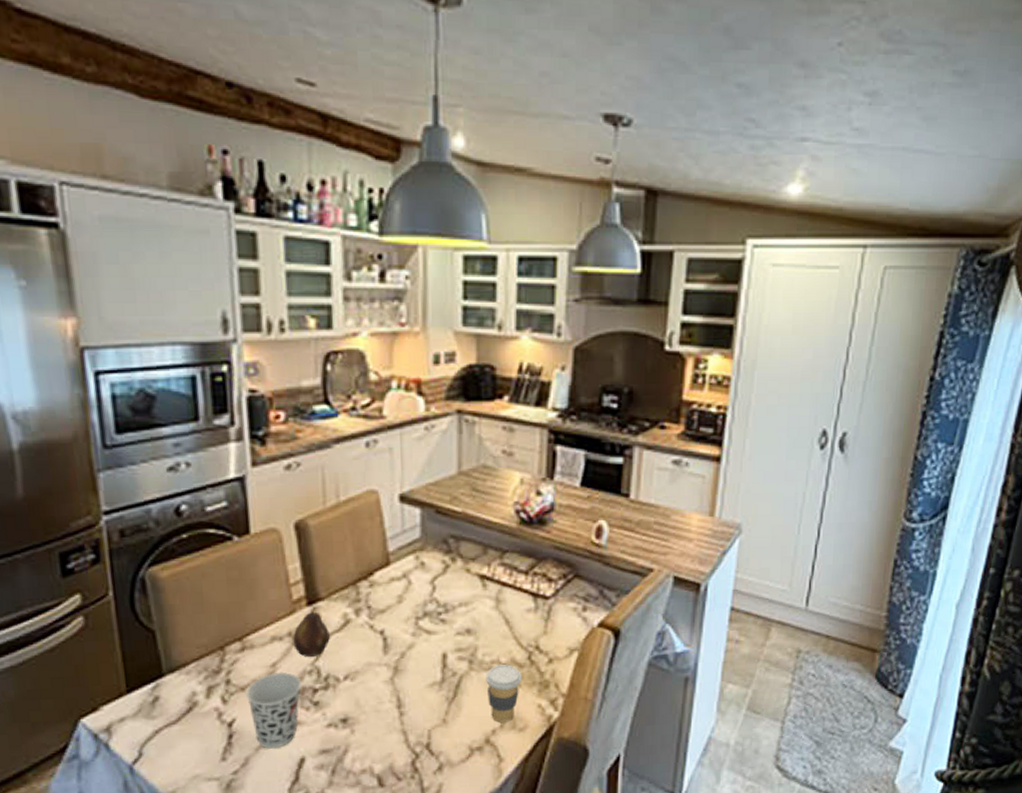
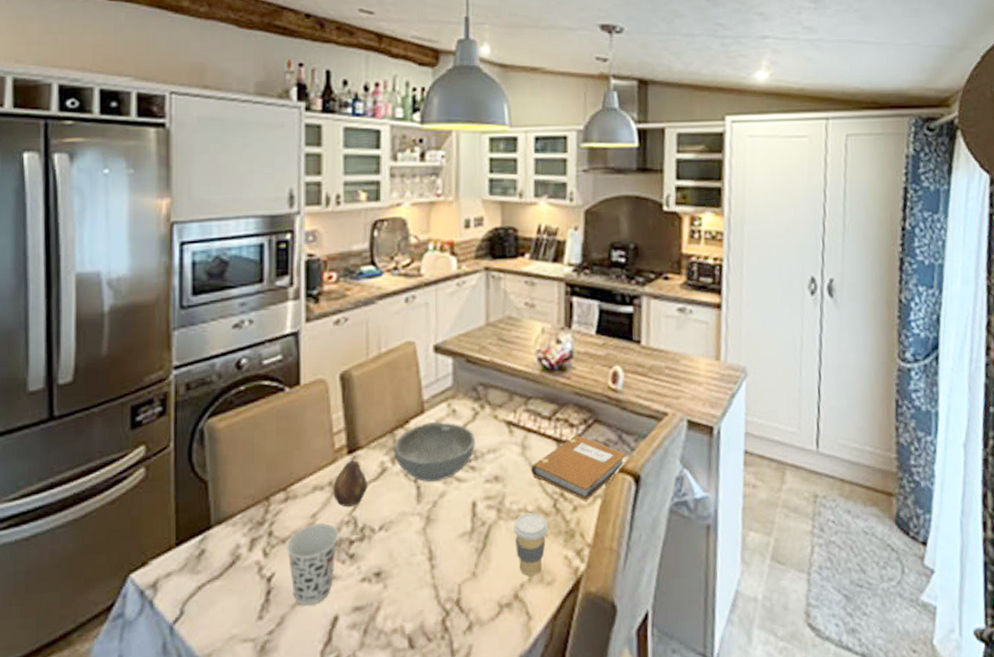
bowl: none [357,575,446,635] -> present [393,422,475,483]
notebook: none [506,590,608,654] -> present [531,435,627,501]

